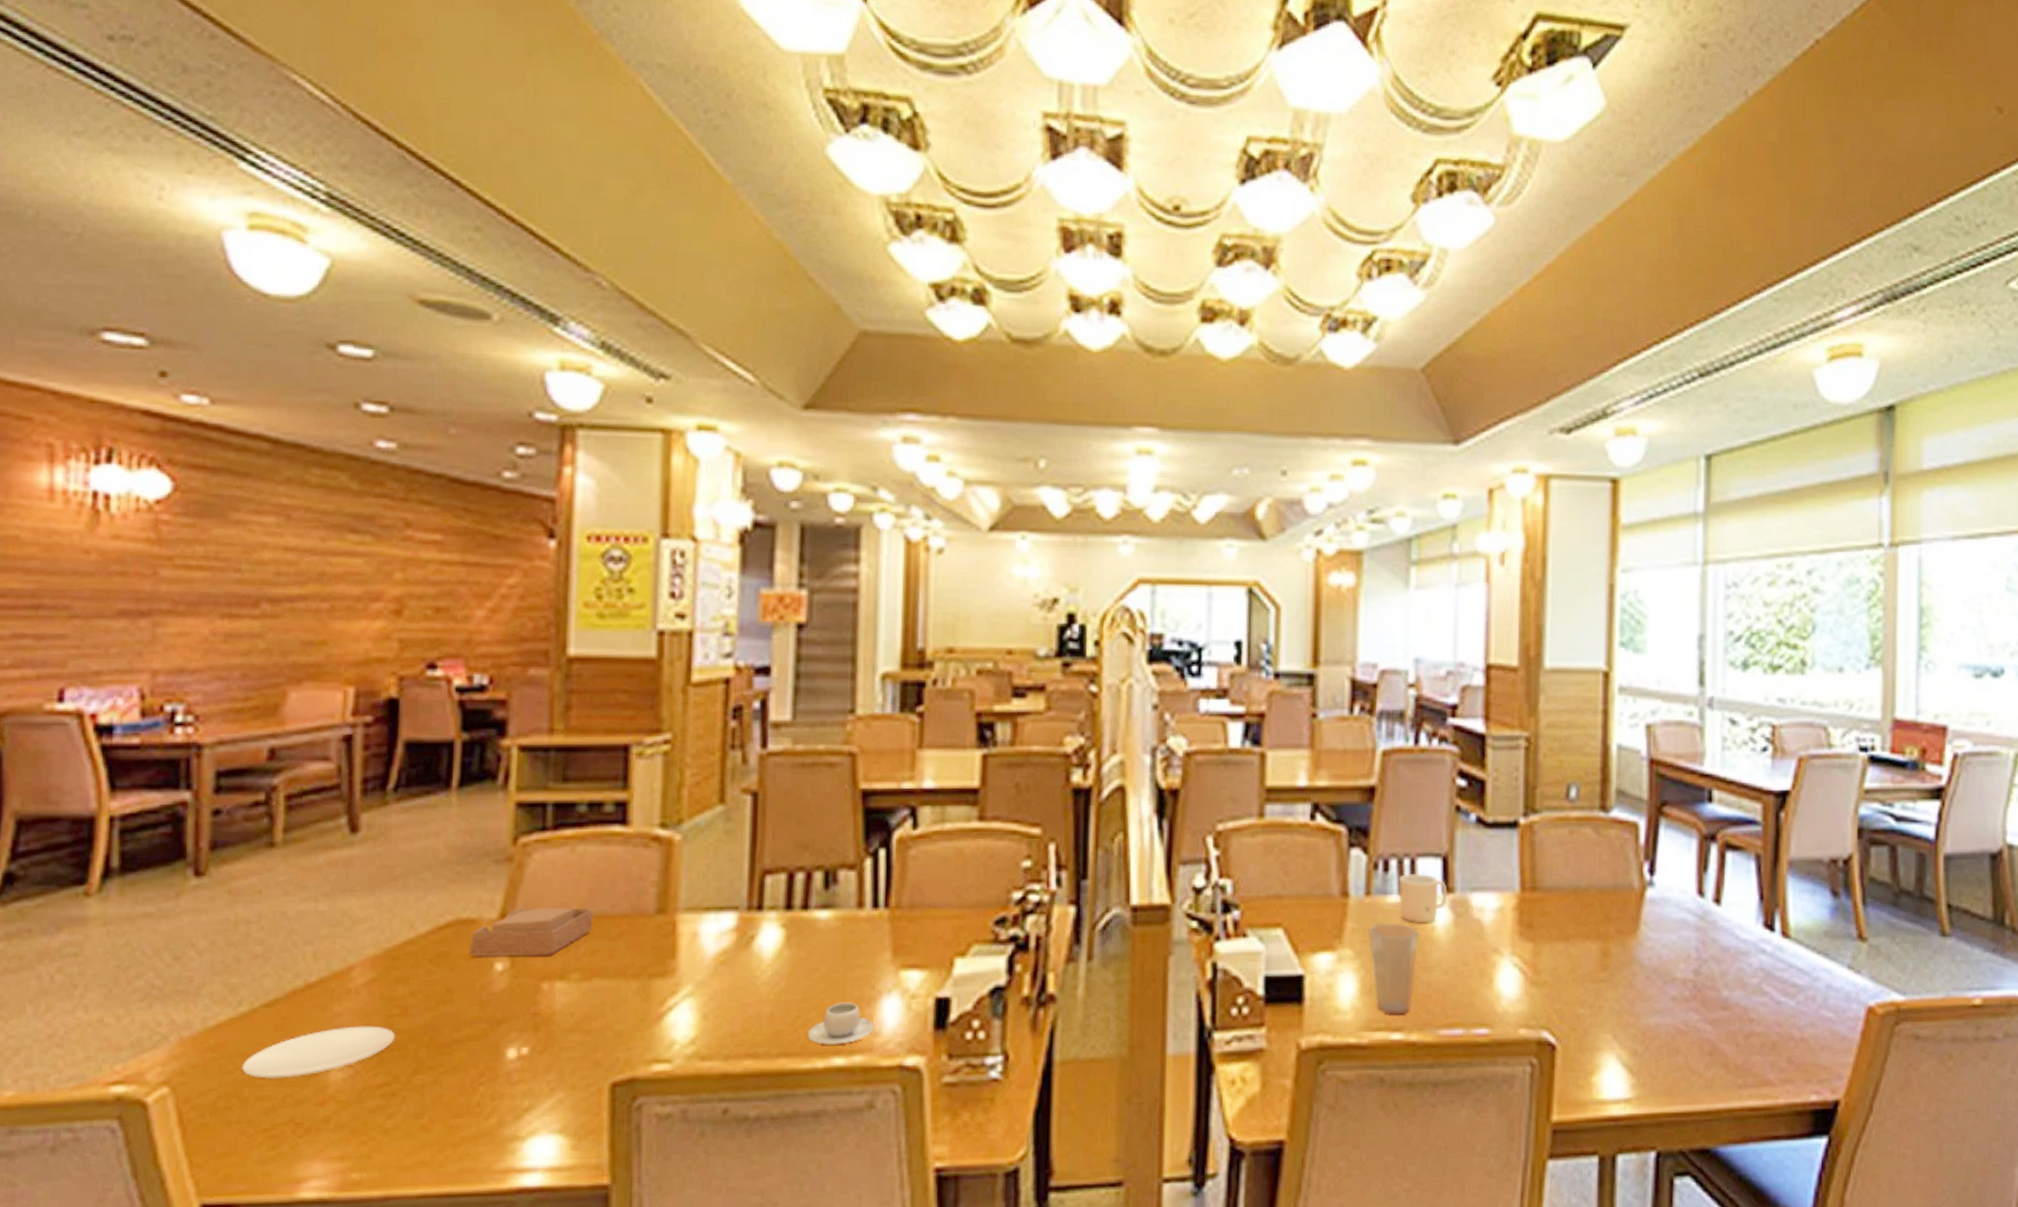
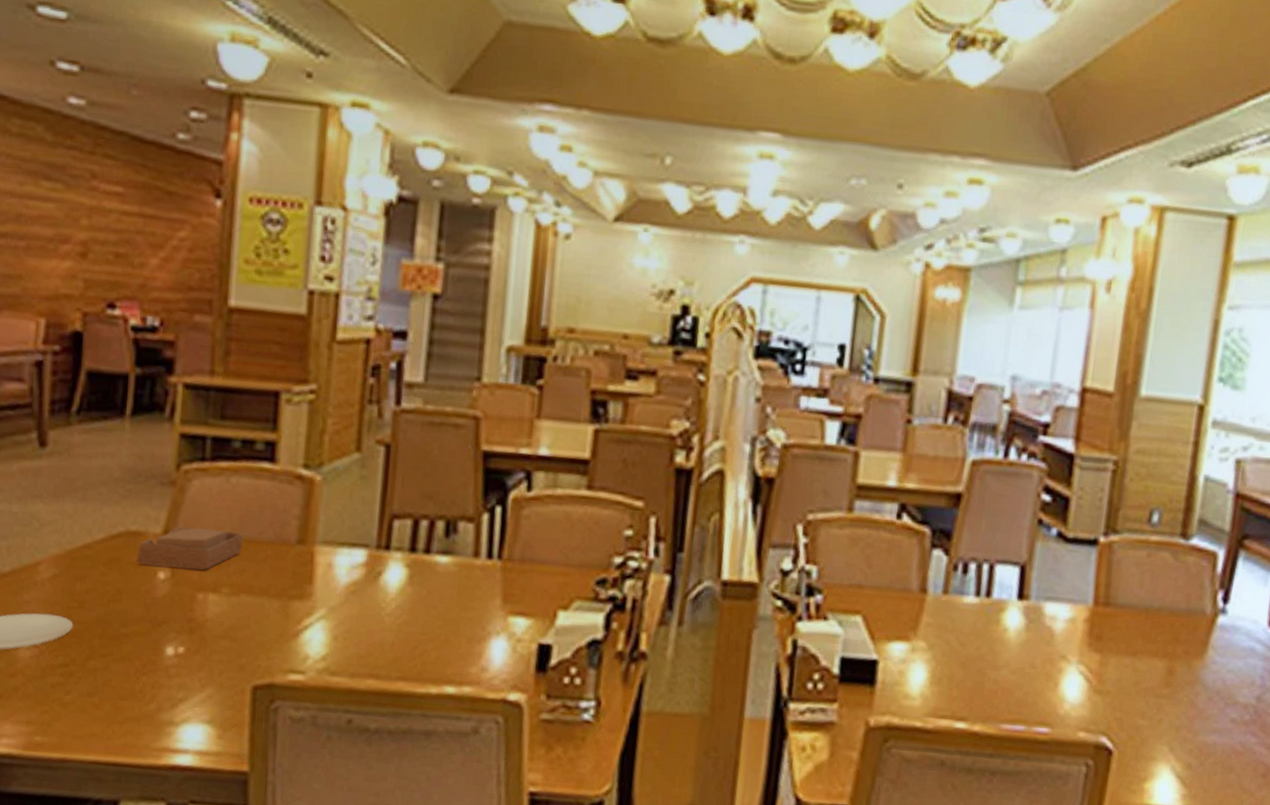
teacup: present [807,1002,875,1045] -> none [423,638,483,675]
cup: present [1368,923,1418,1015] -> none [942,620,991,706]
mug: present [1398,874,1448,924] -> none [974,578,1023,625]

